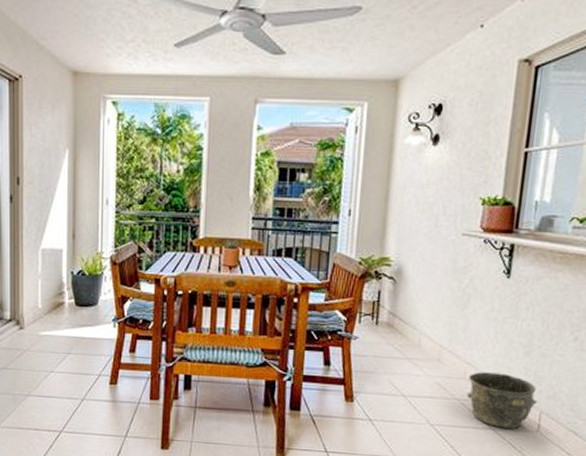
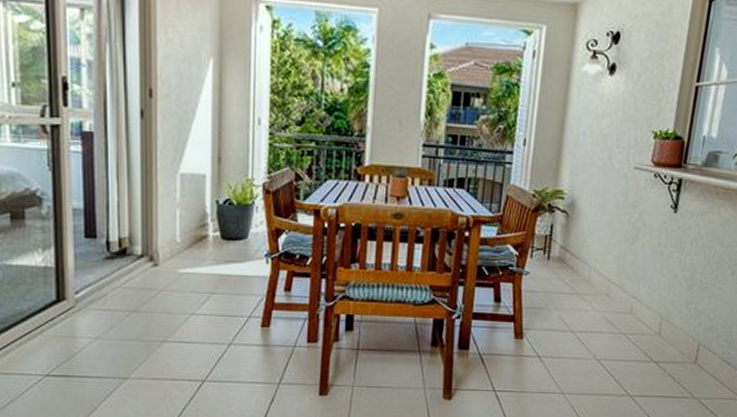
bucket: present [467,372,538,429] -> none [632,306,697,362]

